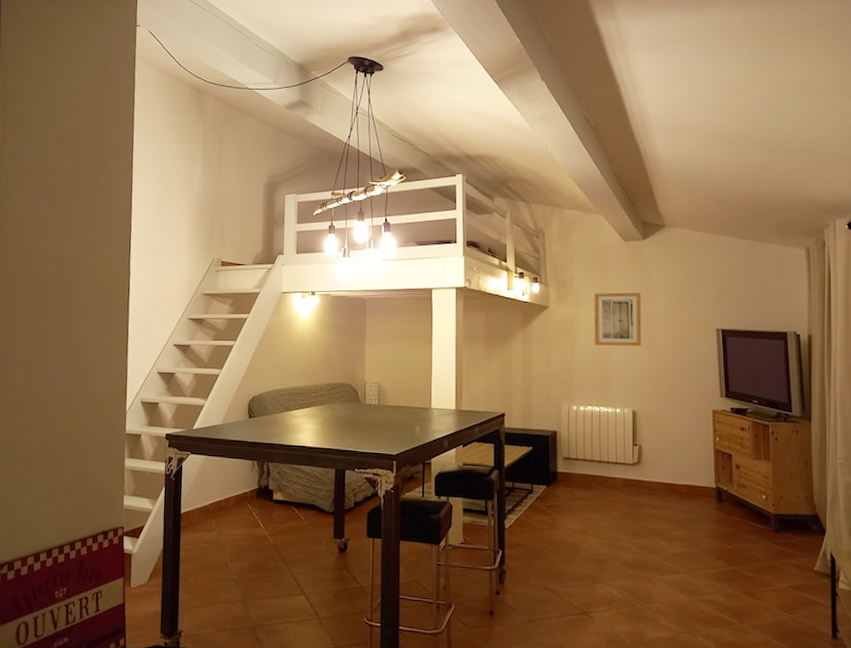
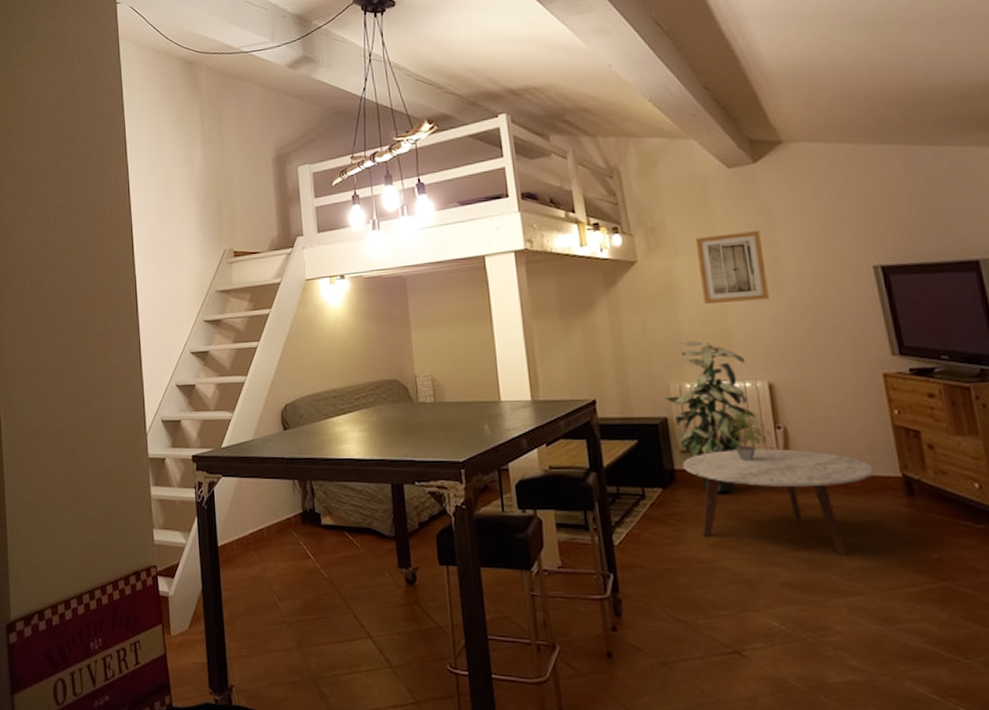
indoor plant: none [557,372,621,493] -> present [665,340,757,494]
coffee table: none [563,459,697,544] -> present [682,449,874,556]
potted plant: none [597,427,630,469] -> present [724,406,771,461]

